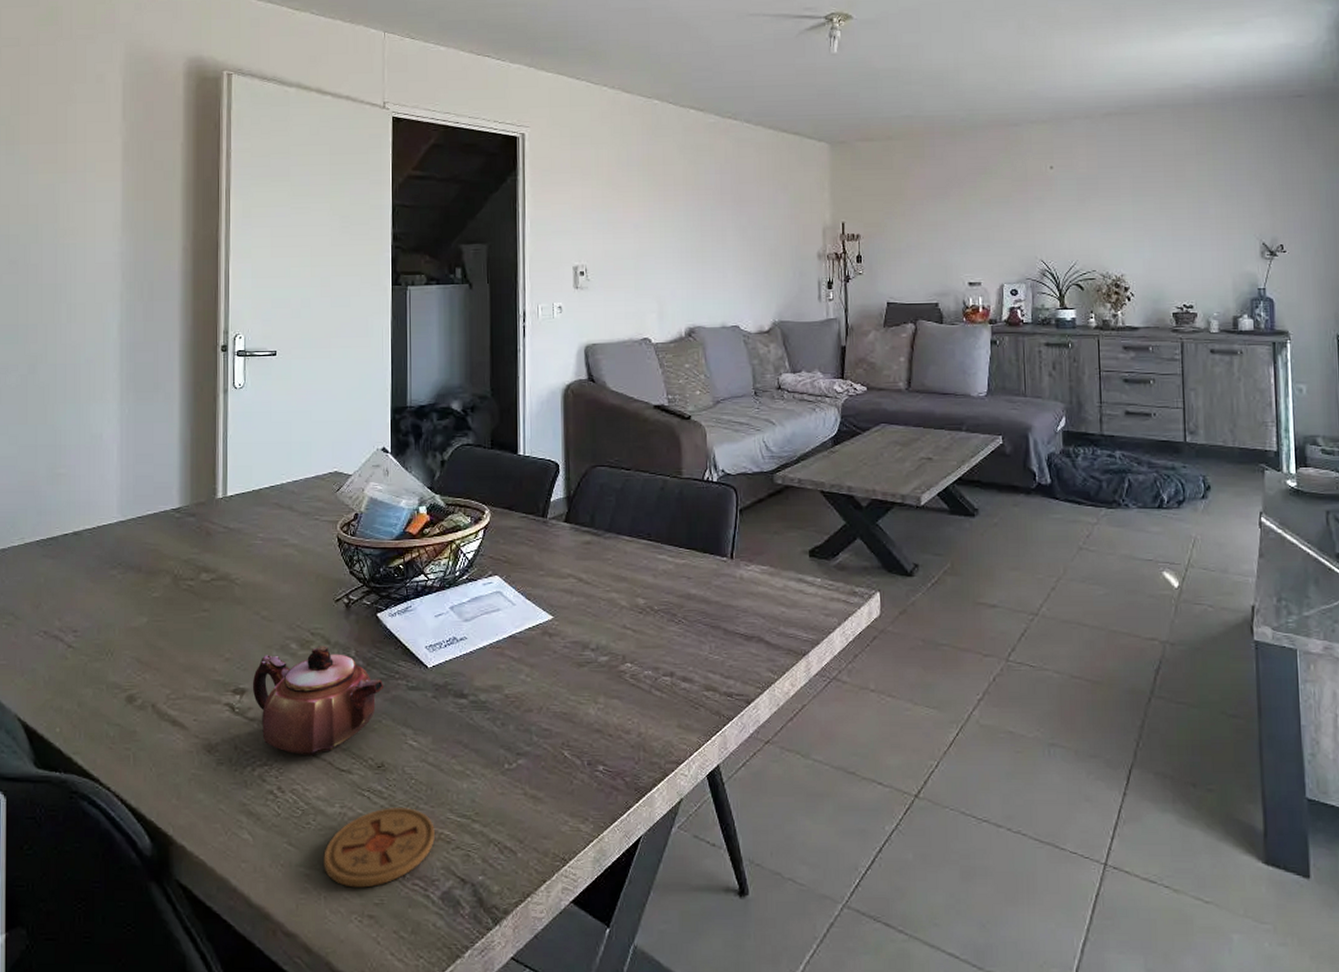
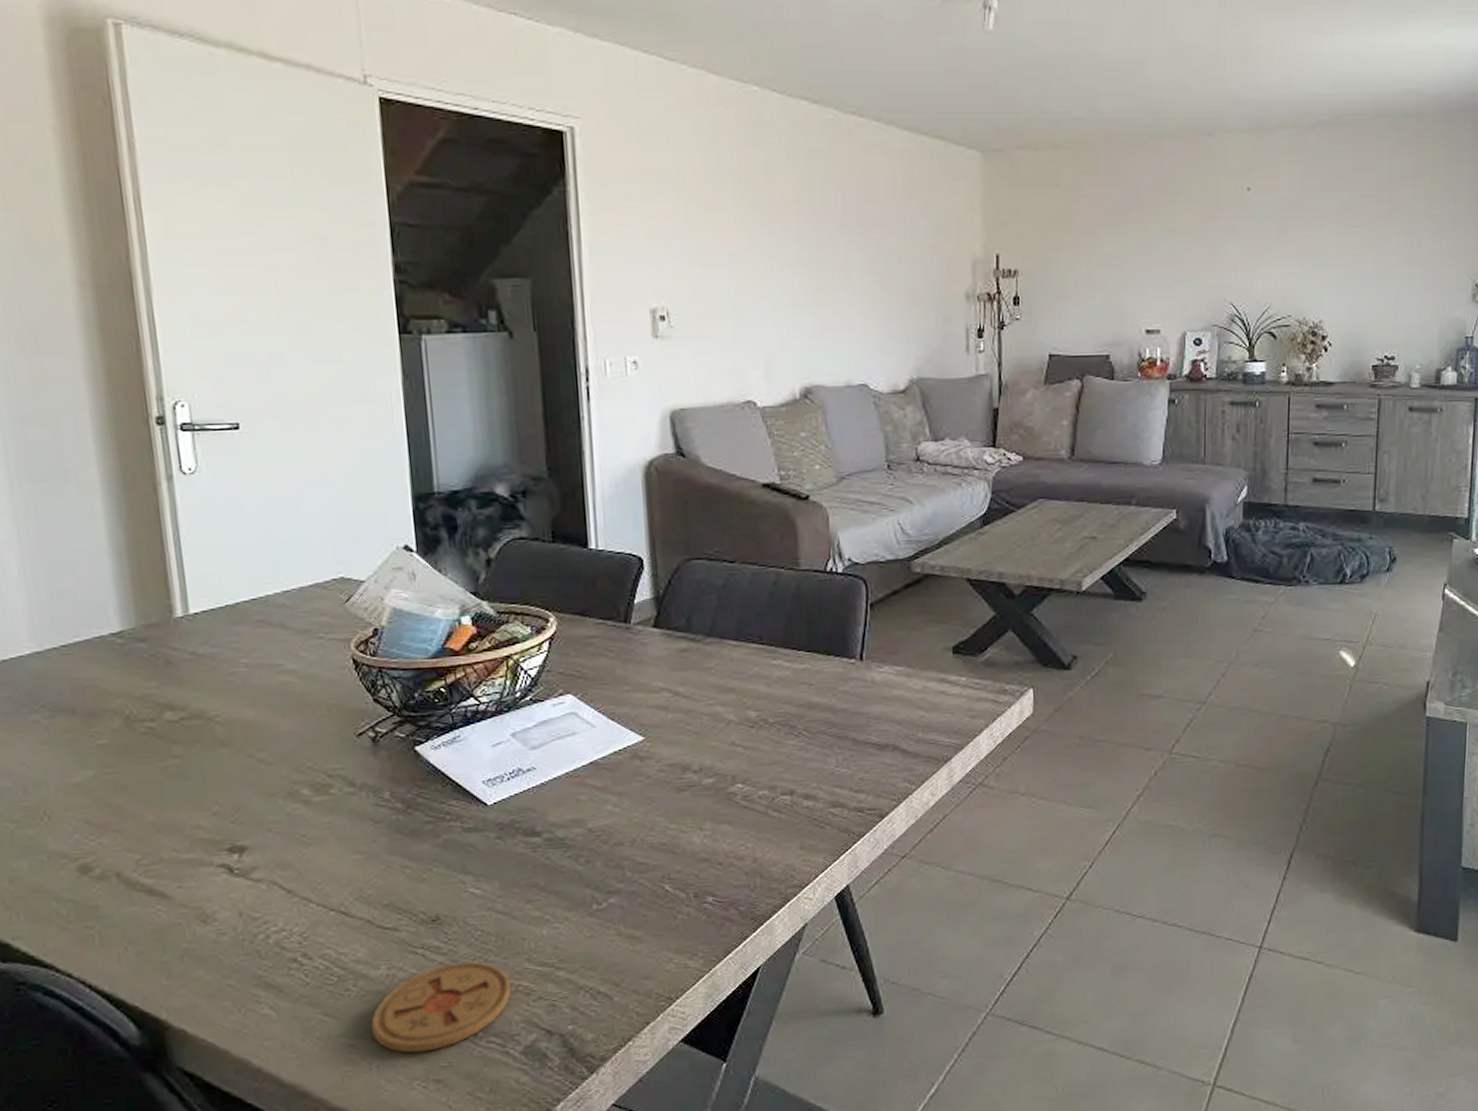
teapot: present [252,646,384,755] -> none [253,789,433,916]

